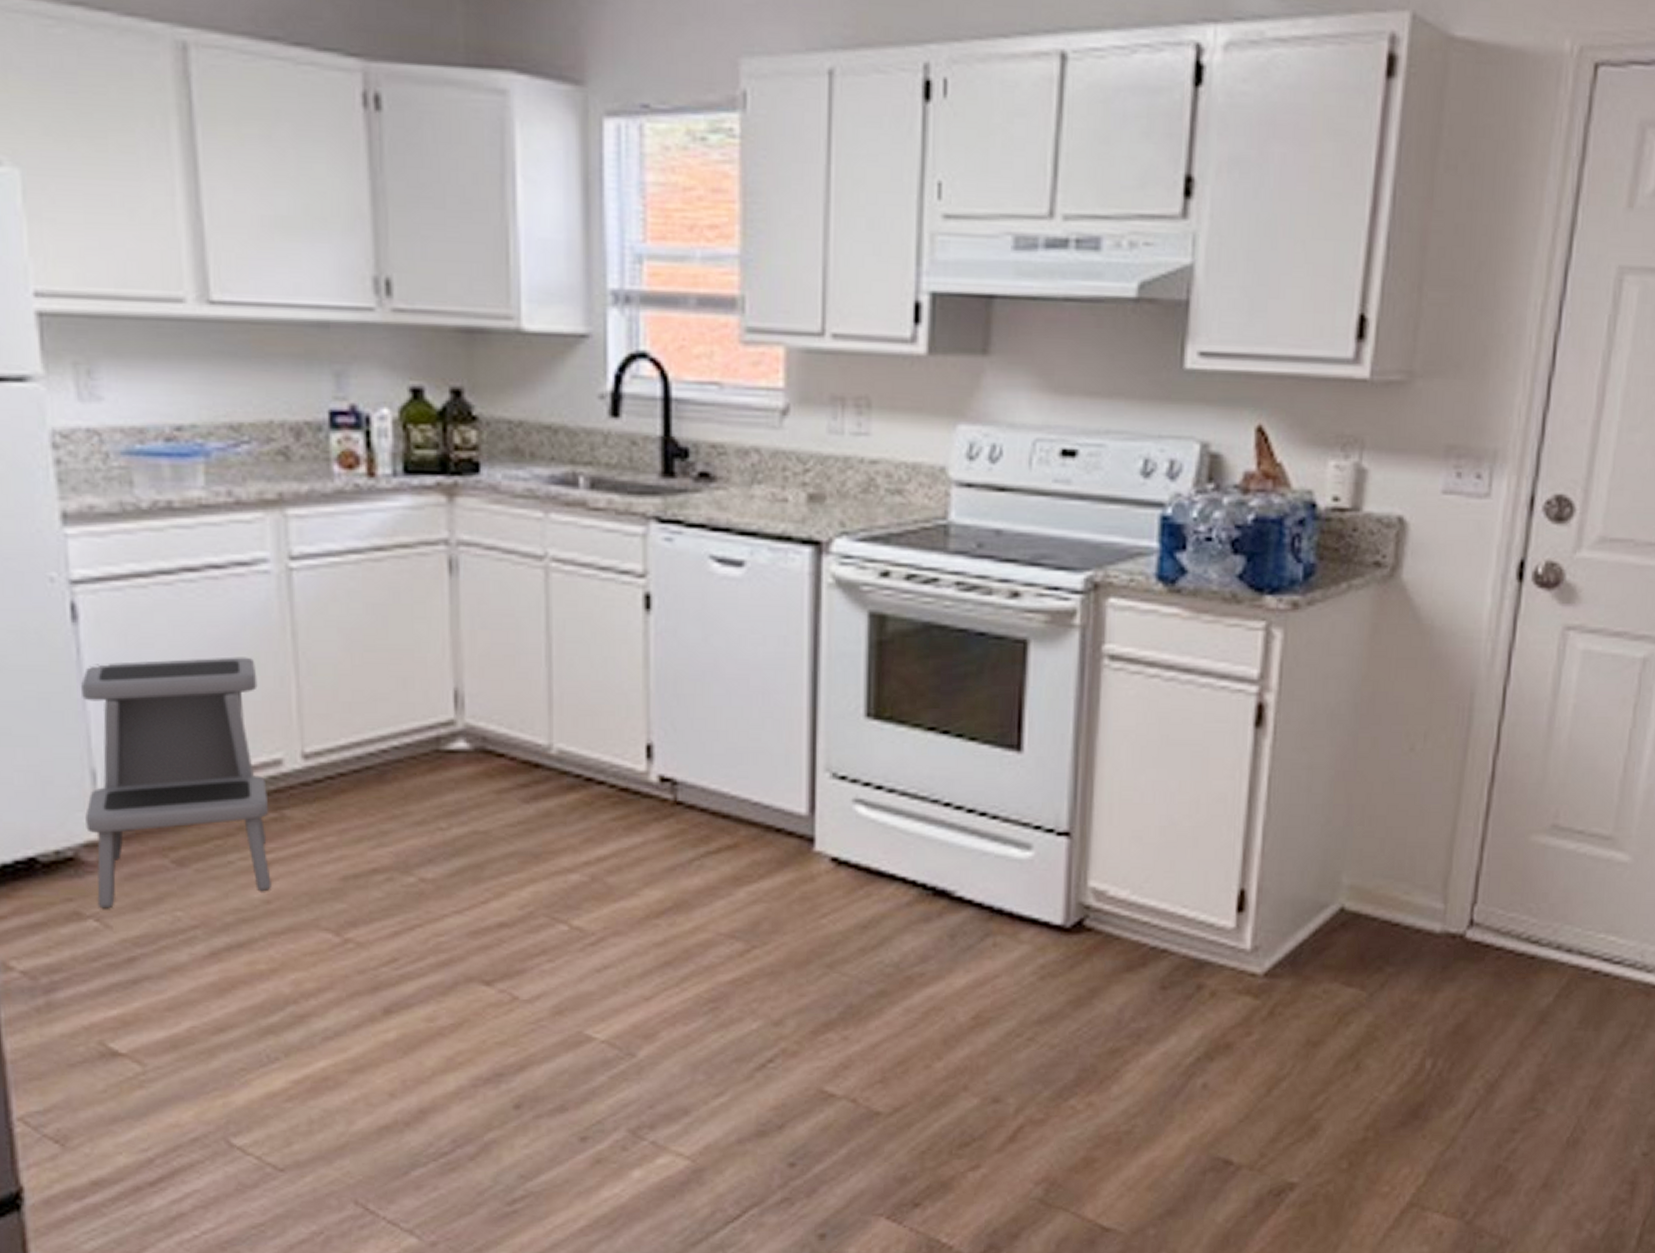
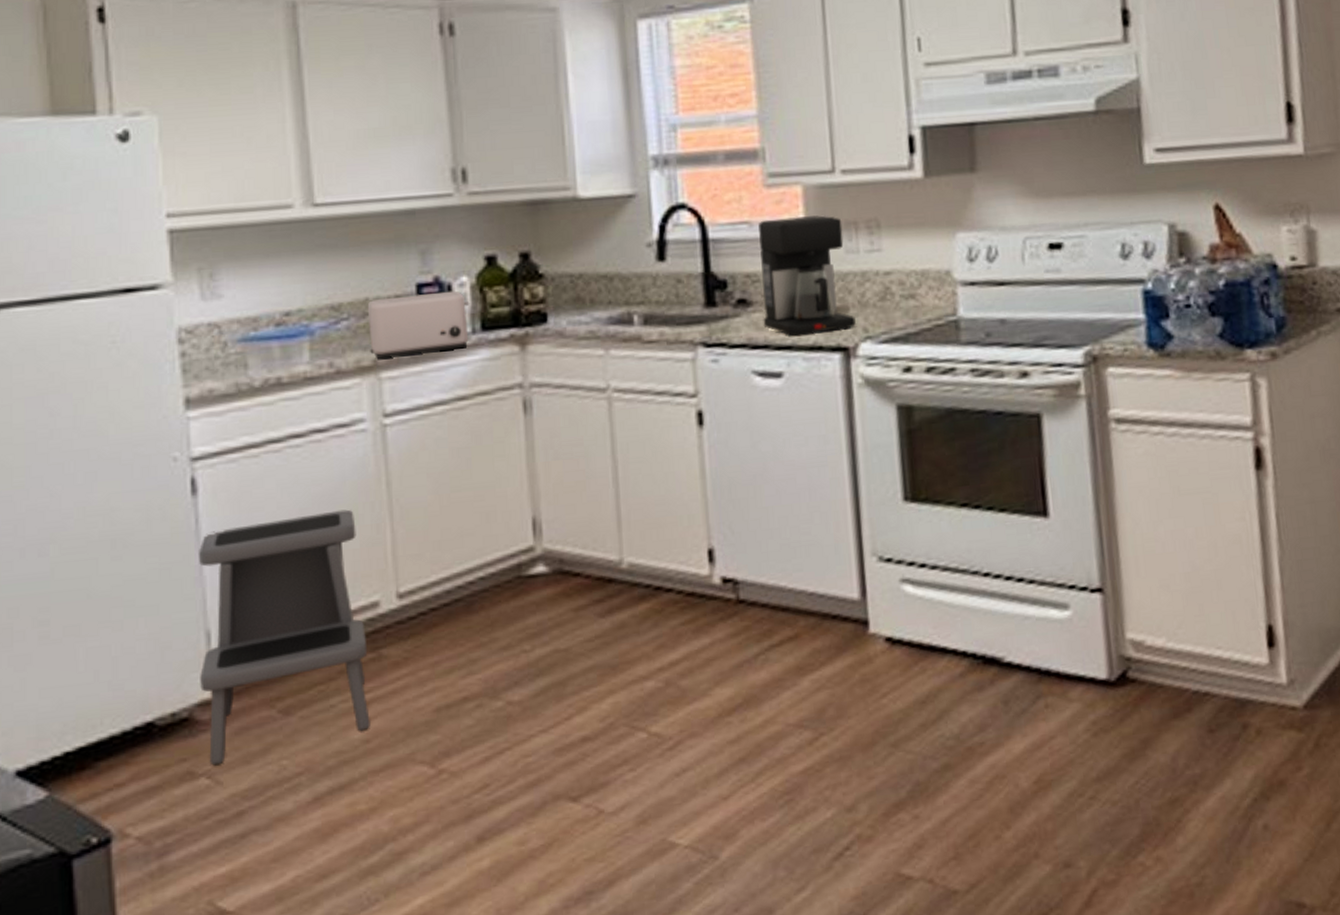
toaster: none [271,423,391,494] -> present [367,290,470,360]
coffee maker: none [727,382,832,521] -> present [758,215,856,336]

